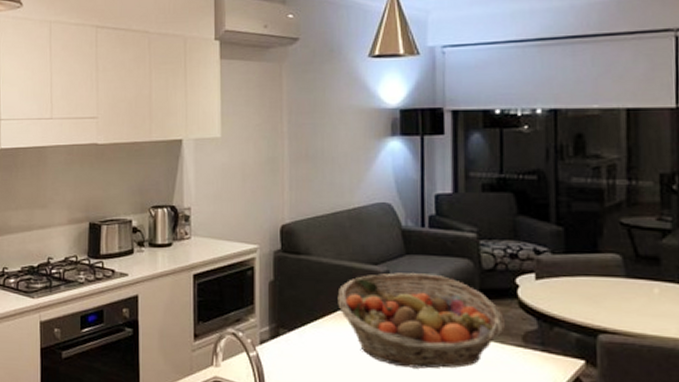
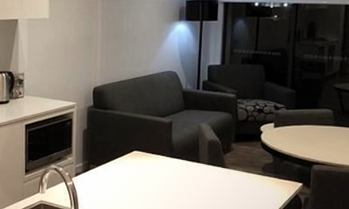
fruit basket: present [337,273,505,369] -> none [134,123,251,191]

